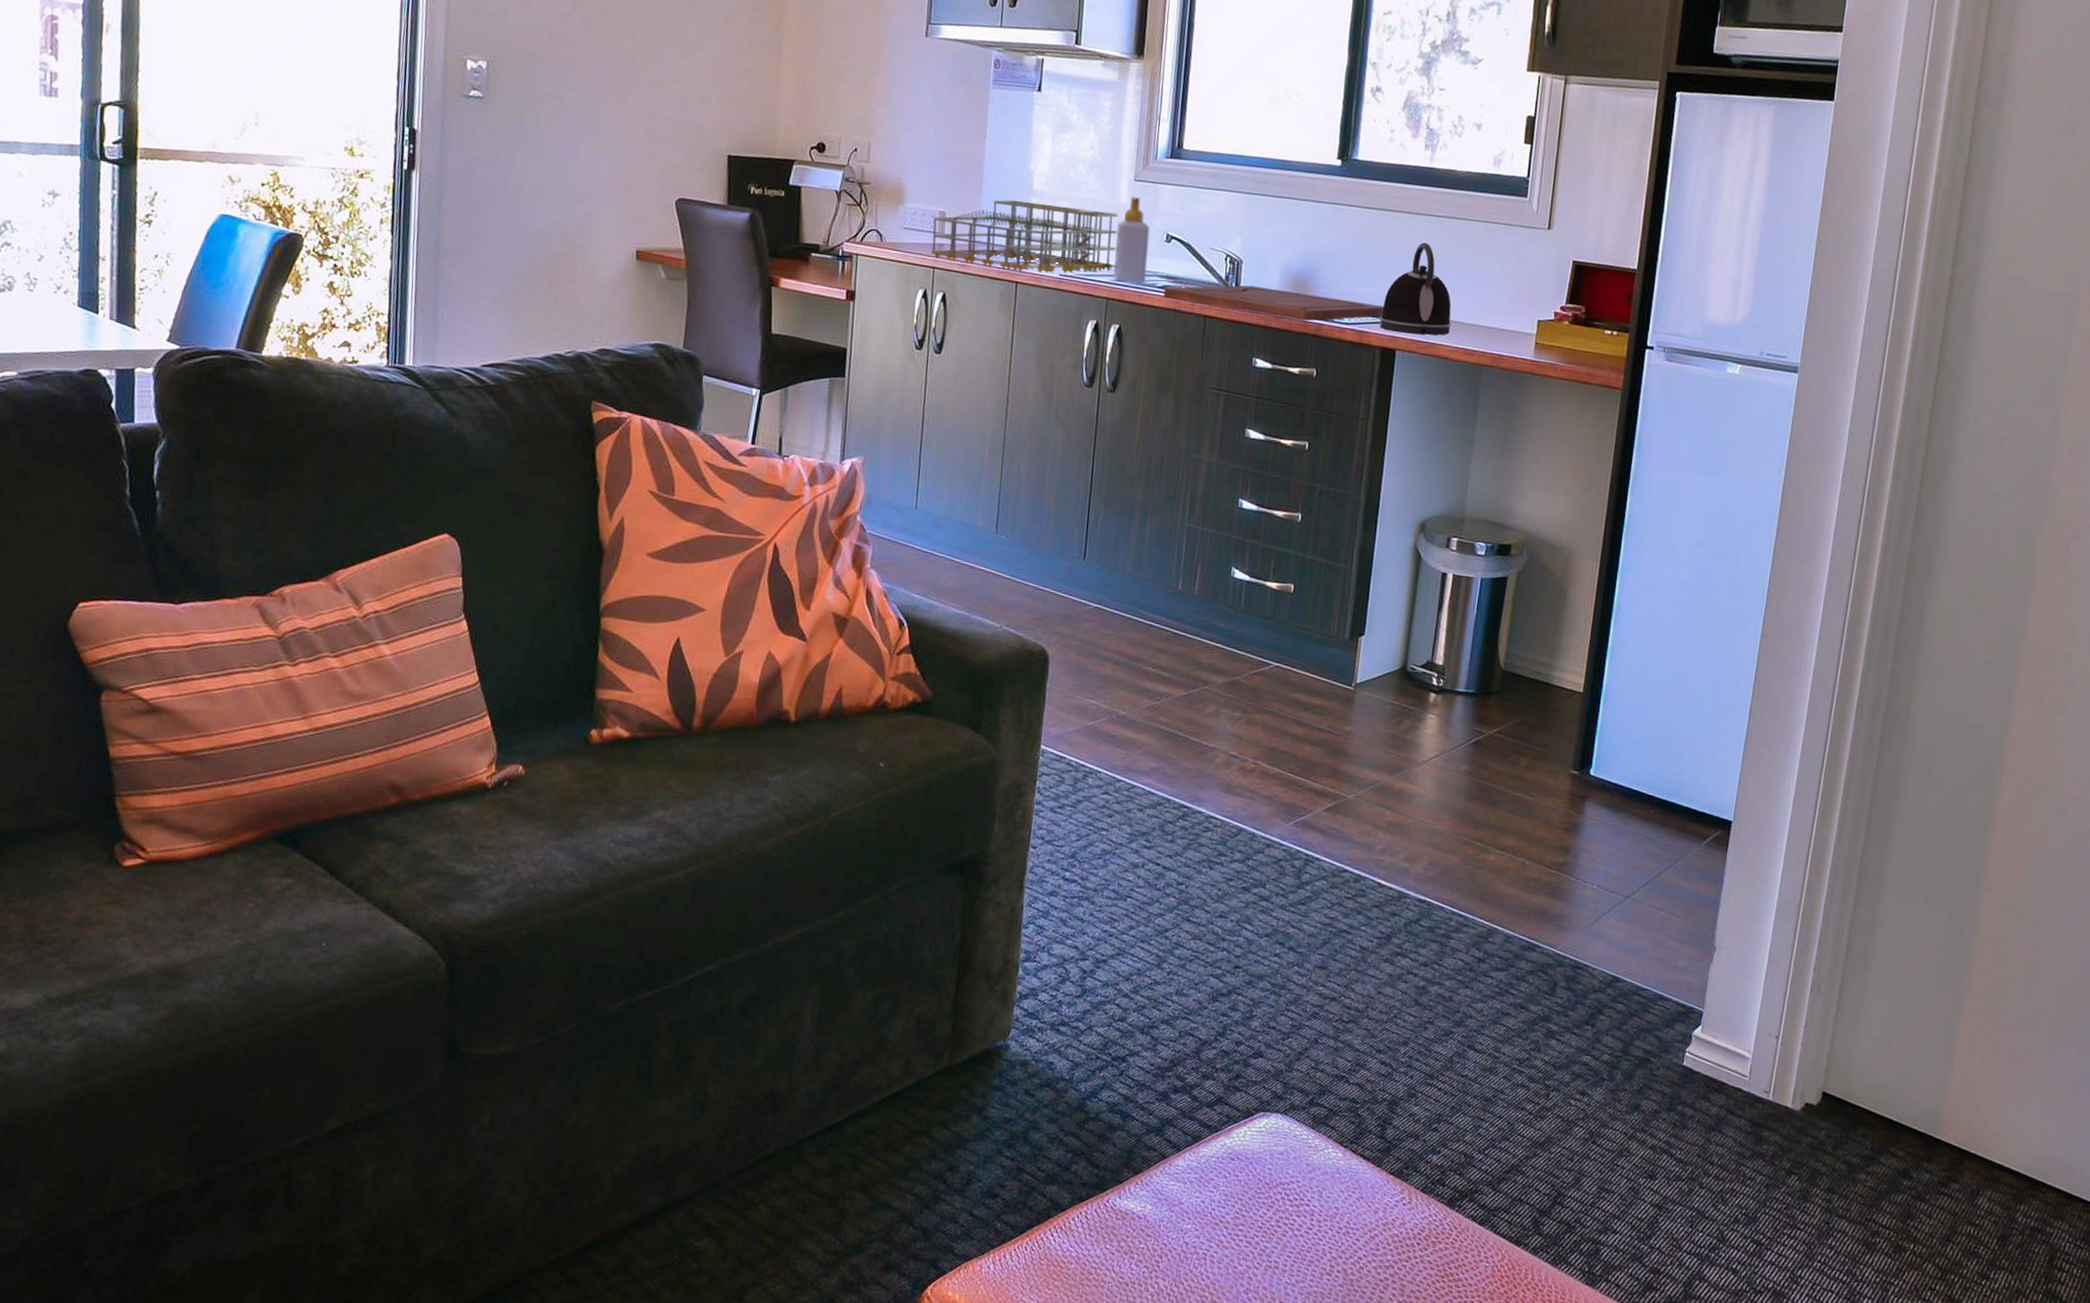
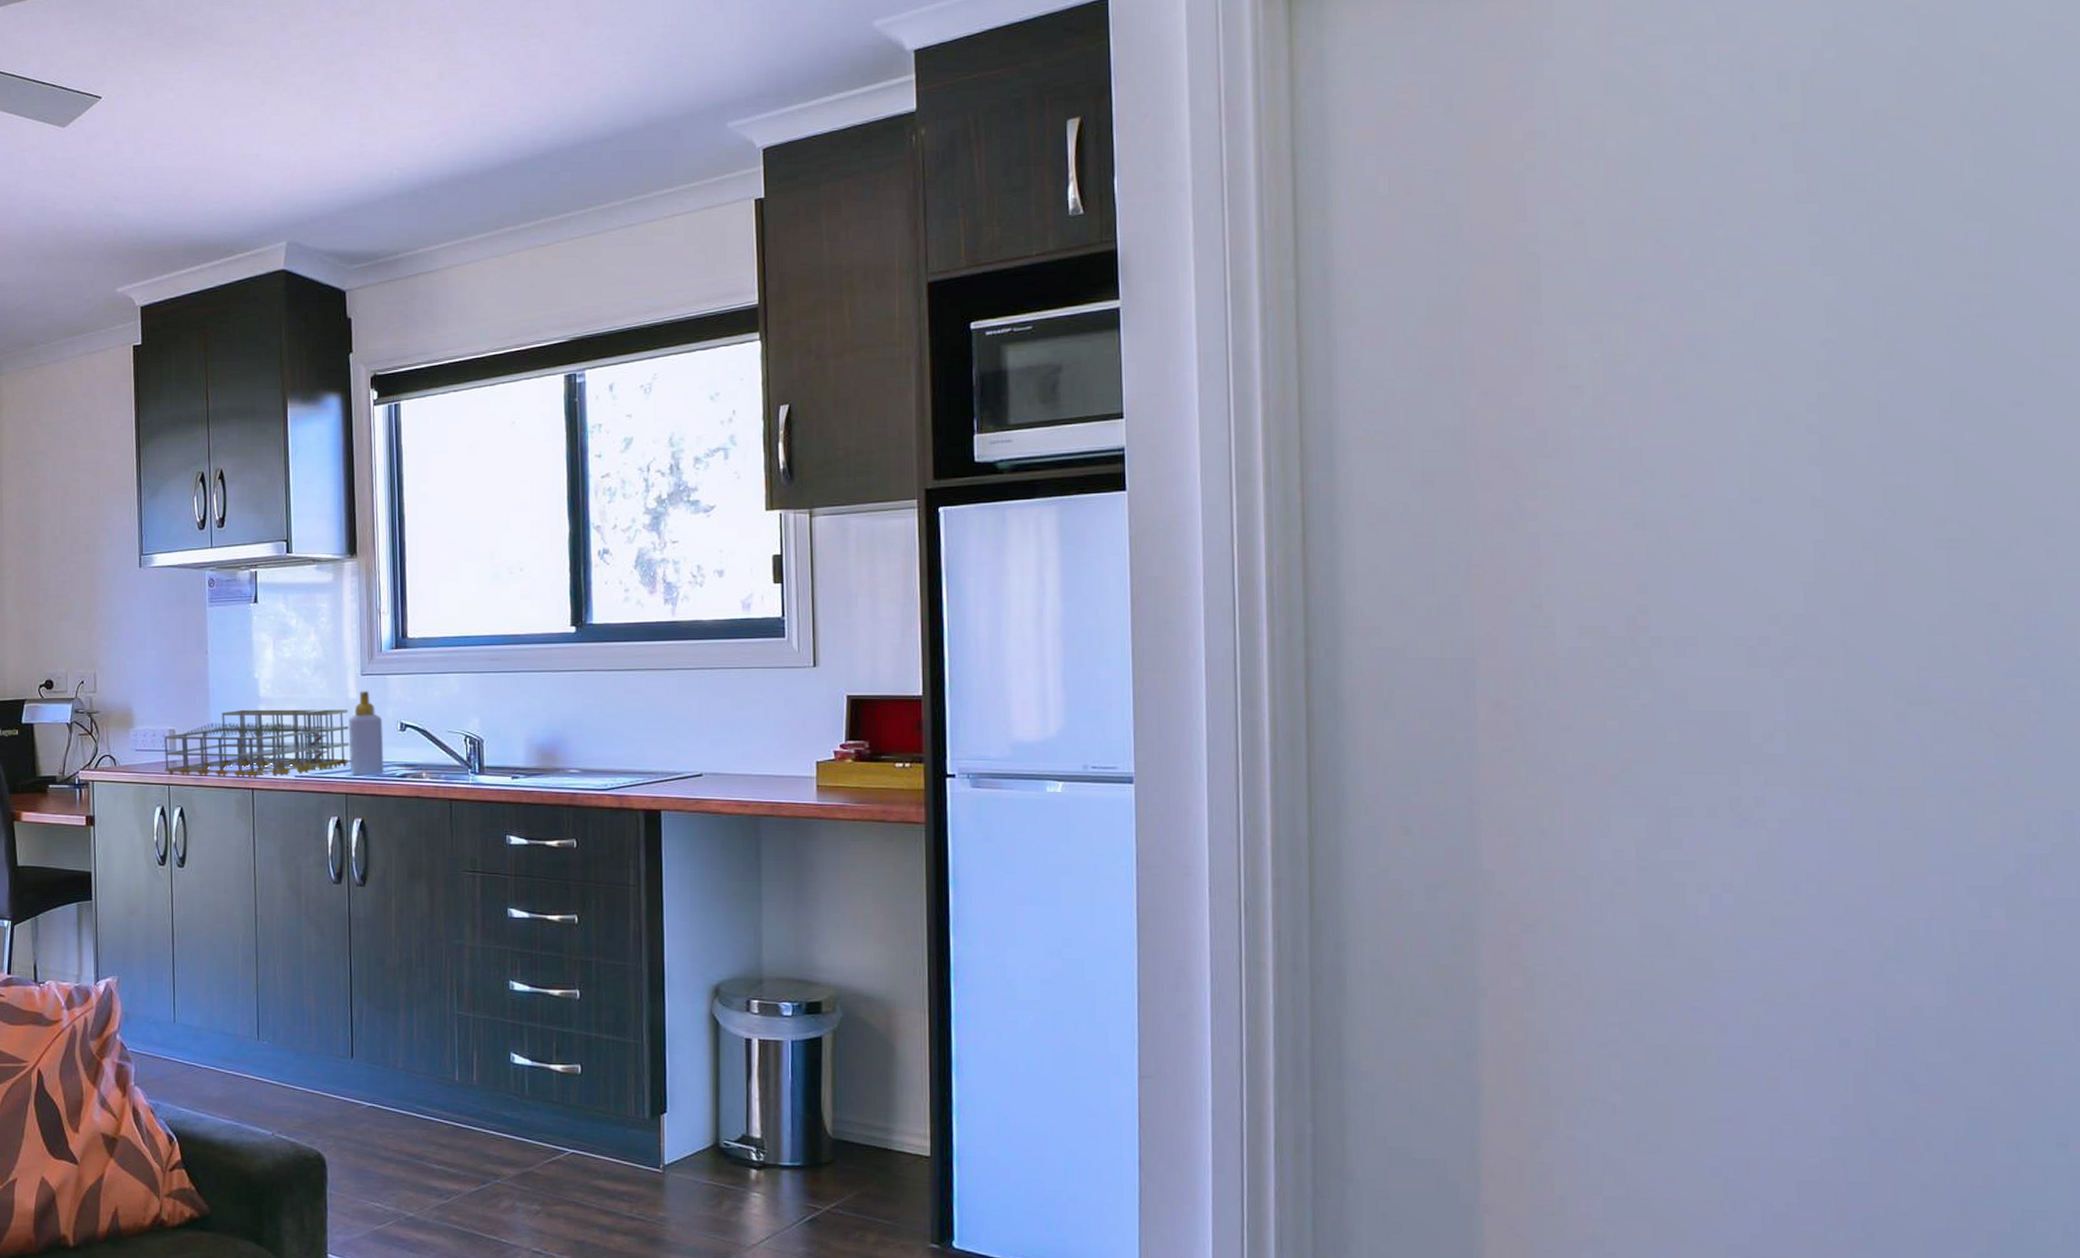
cutting board: present [1163,285,1384,322] -> none [404,763,642,792]
kettle: present [1379,242,1452,335] -> none [638,697,719,792]

